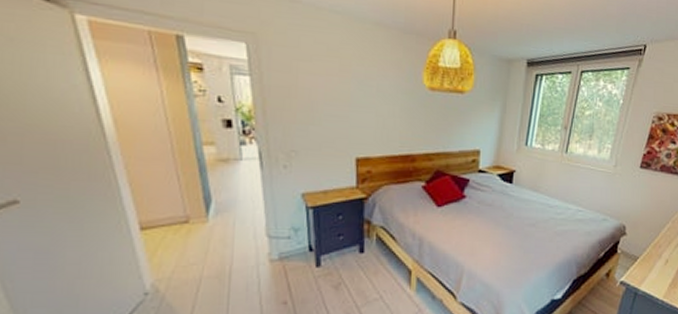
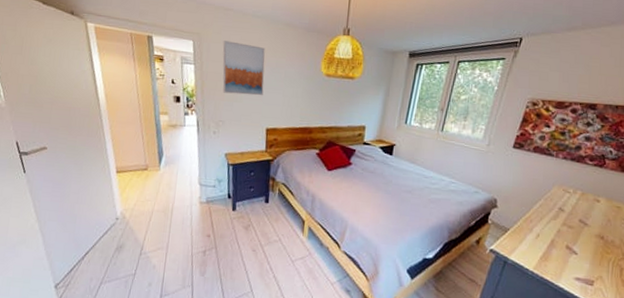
wall art: none [290,43,350,117] -> present [222,41,265,96]

